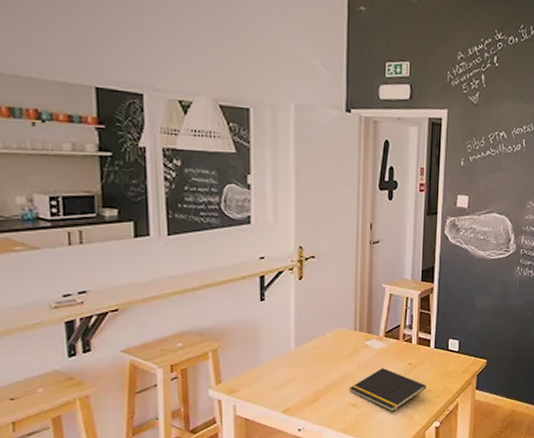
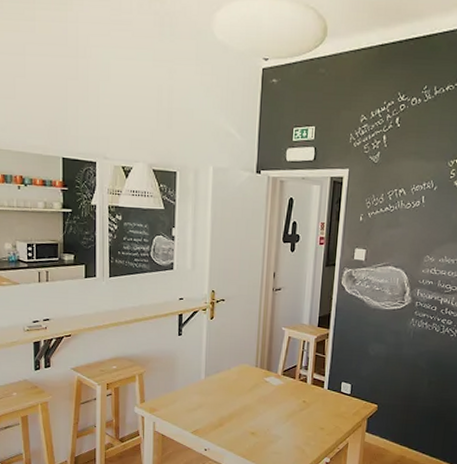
notepad: present [349,368,426,412] -> none [249,403,319,444]

